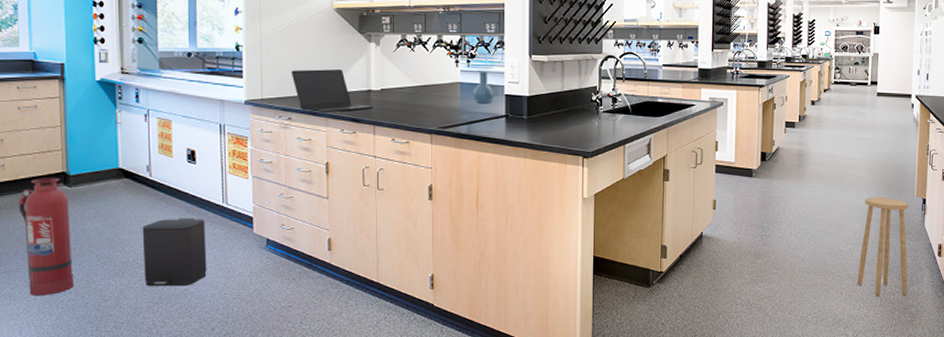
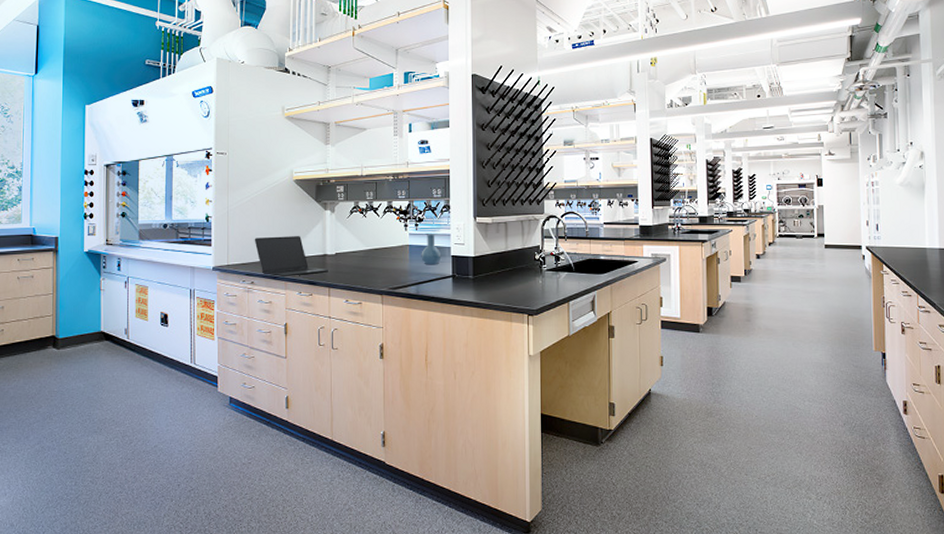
fire extinguisher: present [18,178,74,296] -> none [13,341,58,452]
pedal bin: present [142,218,207,287] -> none [118,377,175,444]
stool: present [857,197,909,297] -> none [817,352,873,457]

